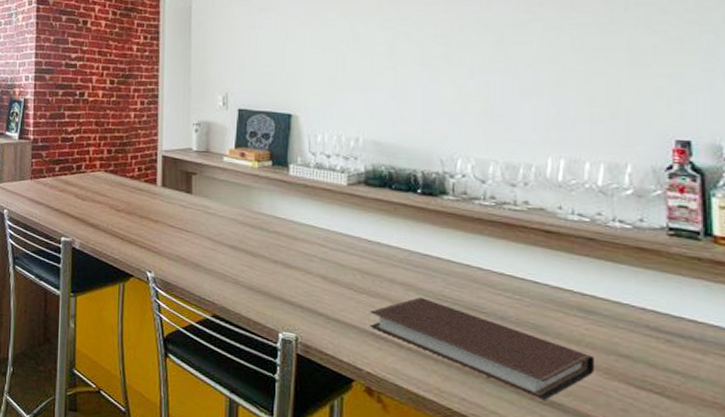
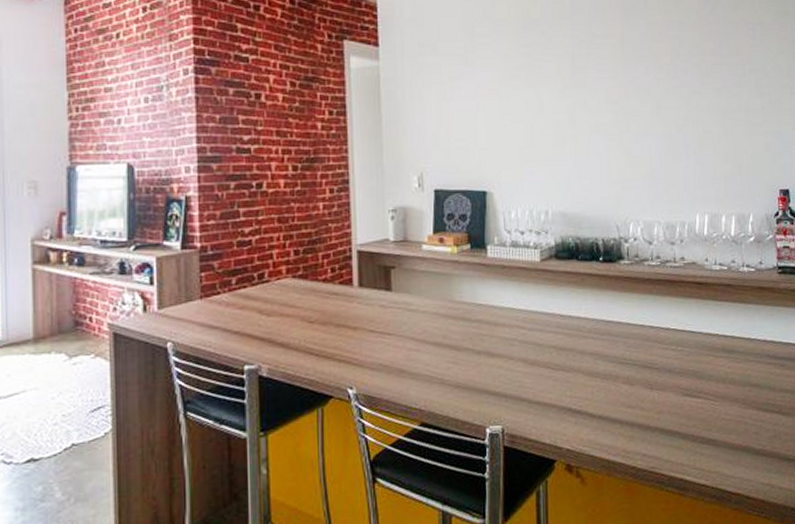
notebook: present [369,297,595,400] -> none [565,364,736,439]

